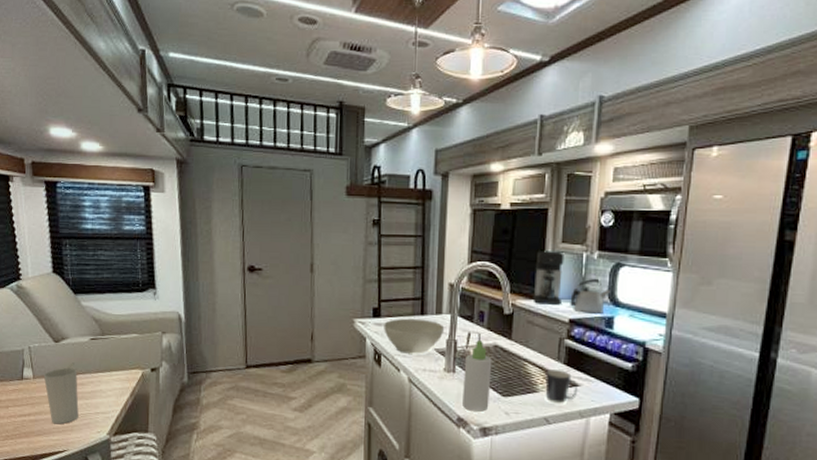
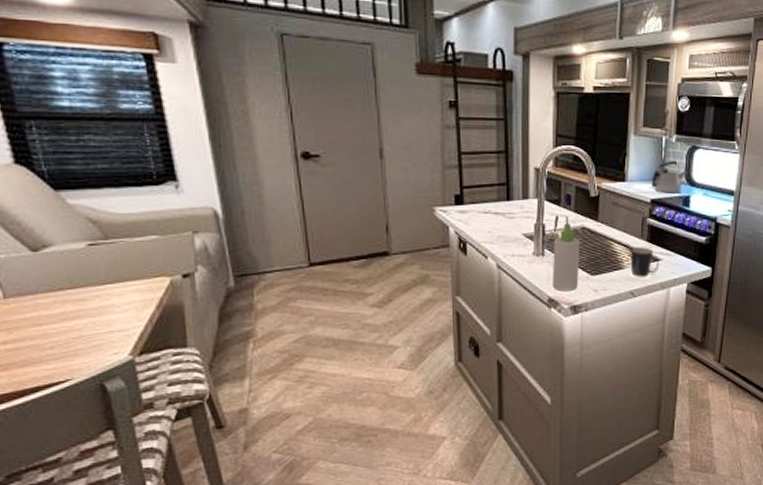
cup: present [43,362,79,425] -> none [20,275,83,351]
bowl: present [384,318,445,354] -> none [468,204,532,240]
coffee maker: present [533,251,564,305] -> none [617,134,646,186]

